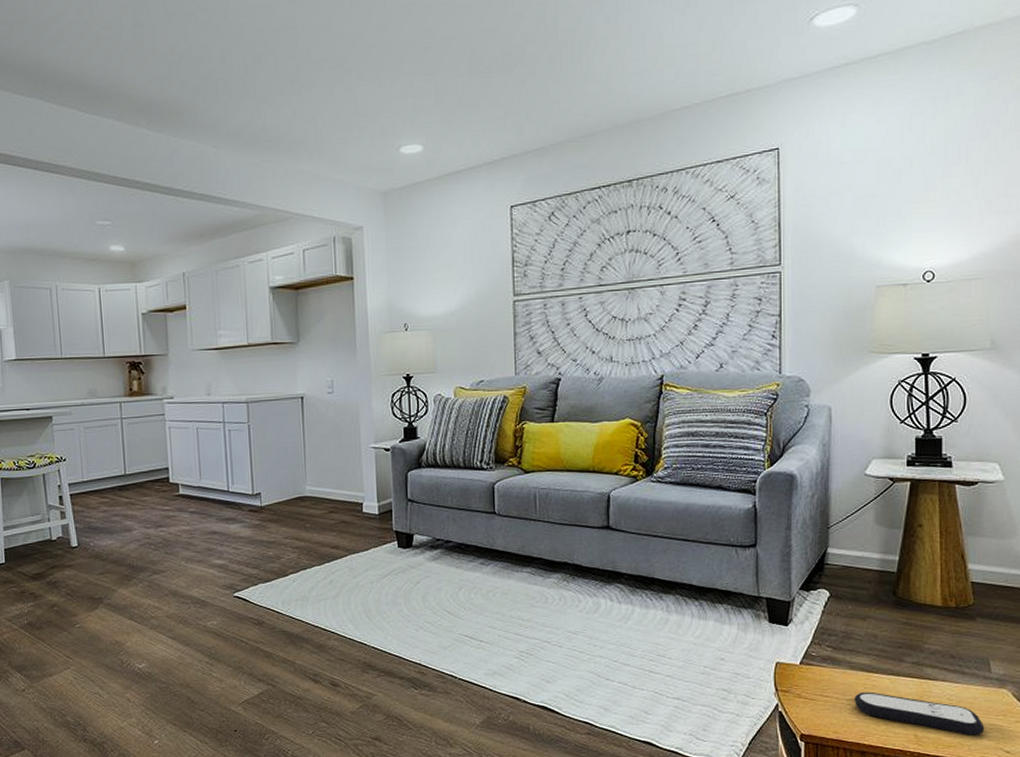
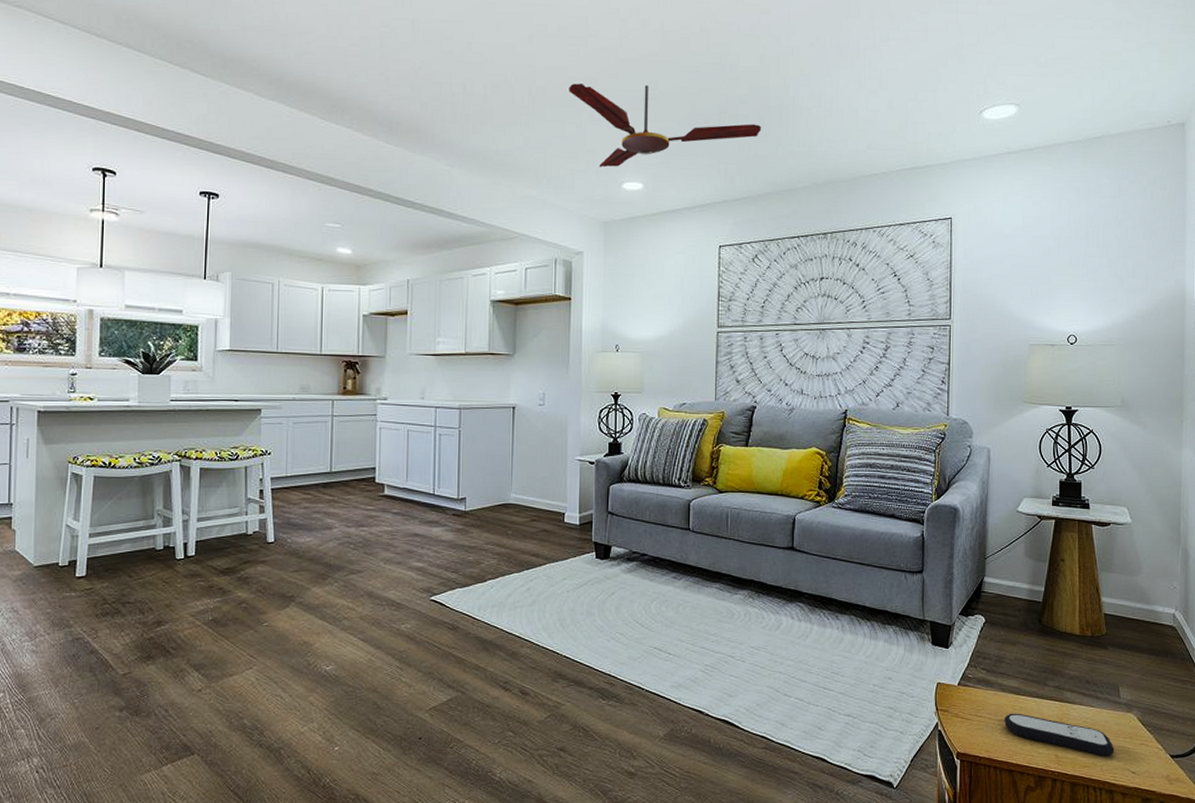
ceiling fan: none [335,34,552,132] -> present [569,83,762,168]

